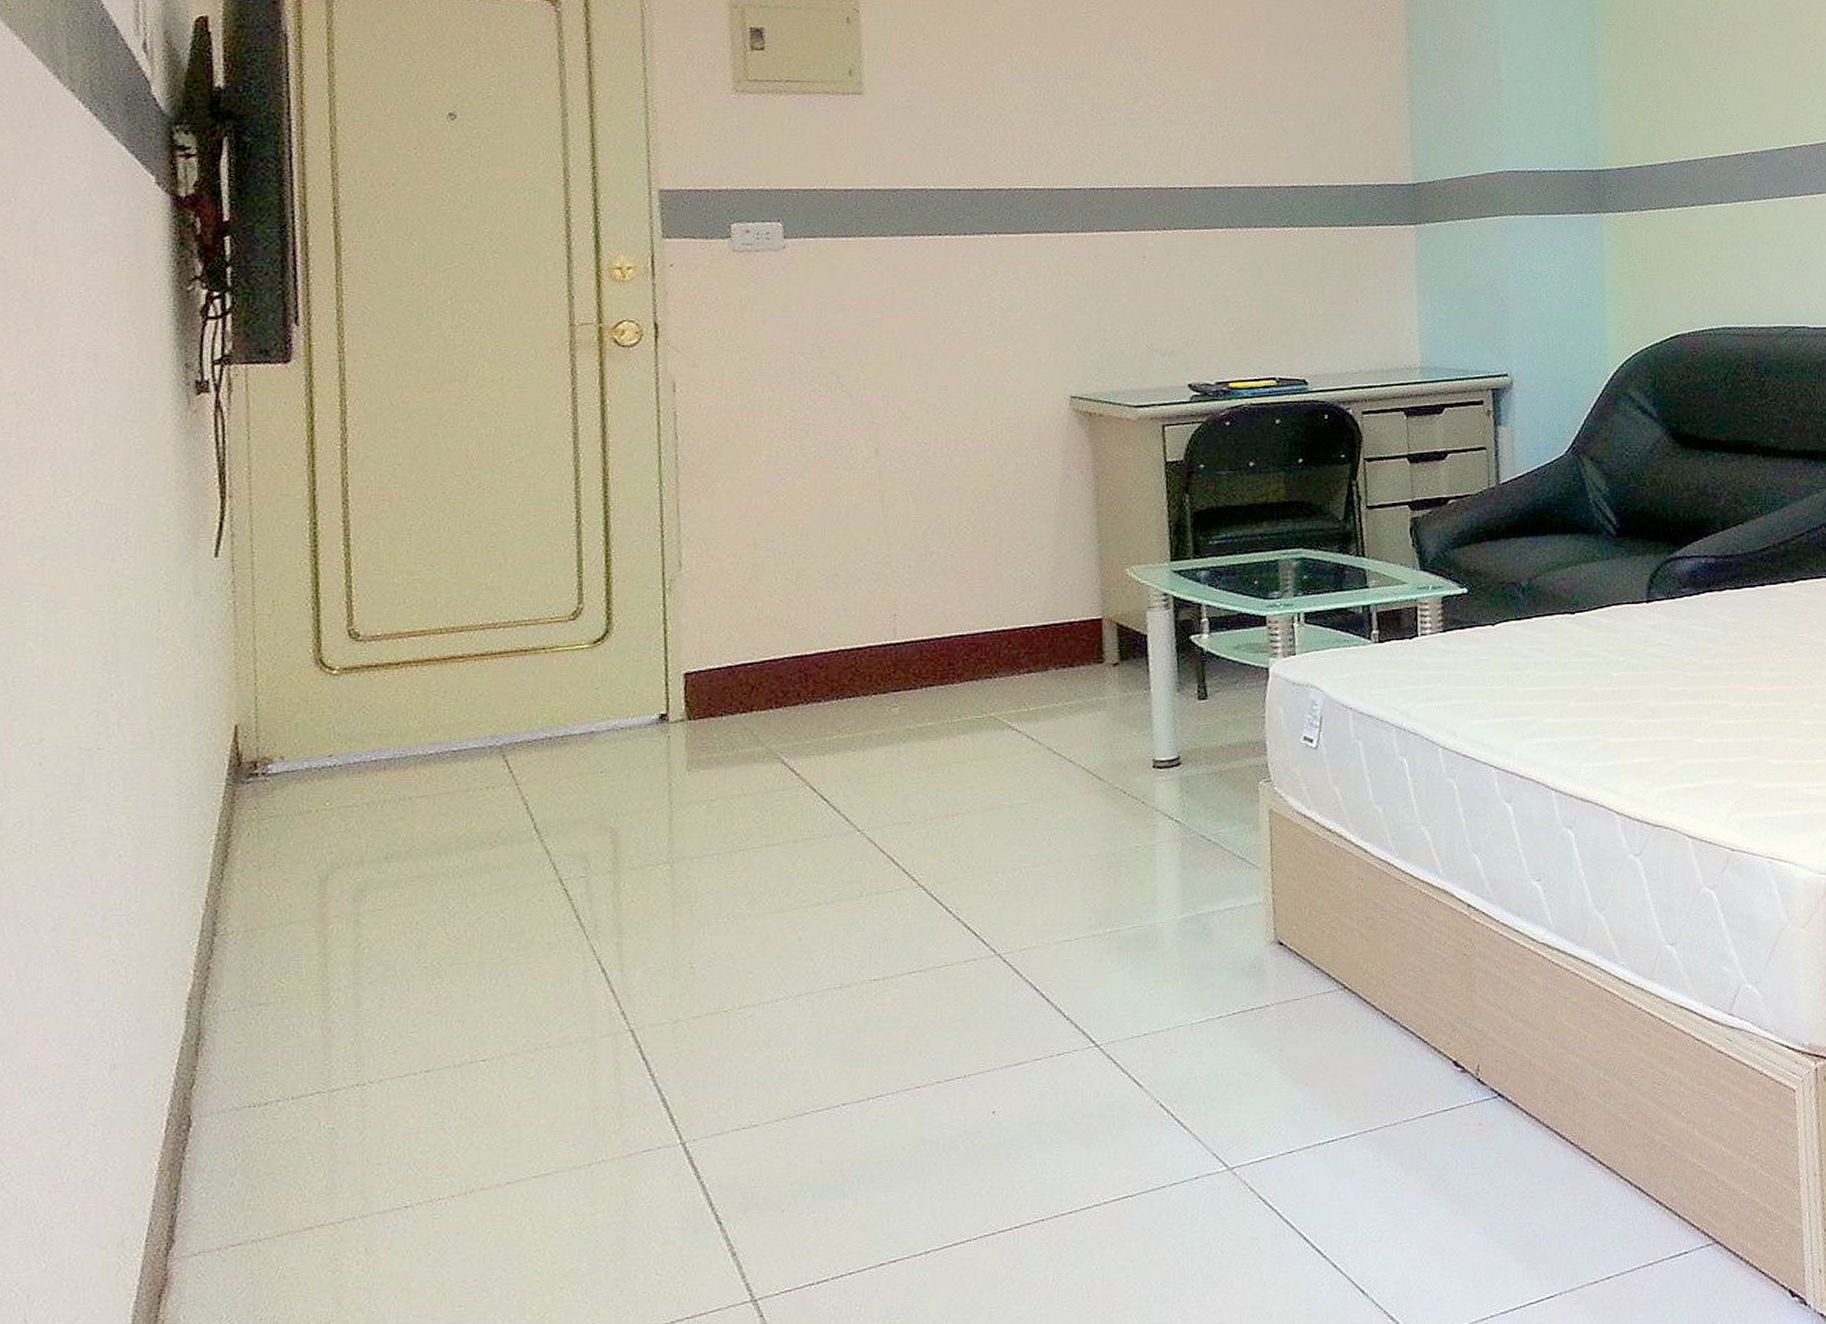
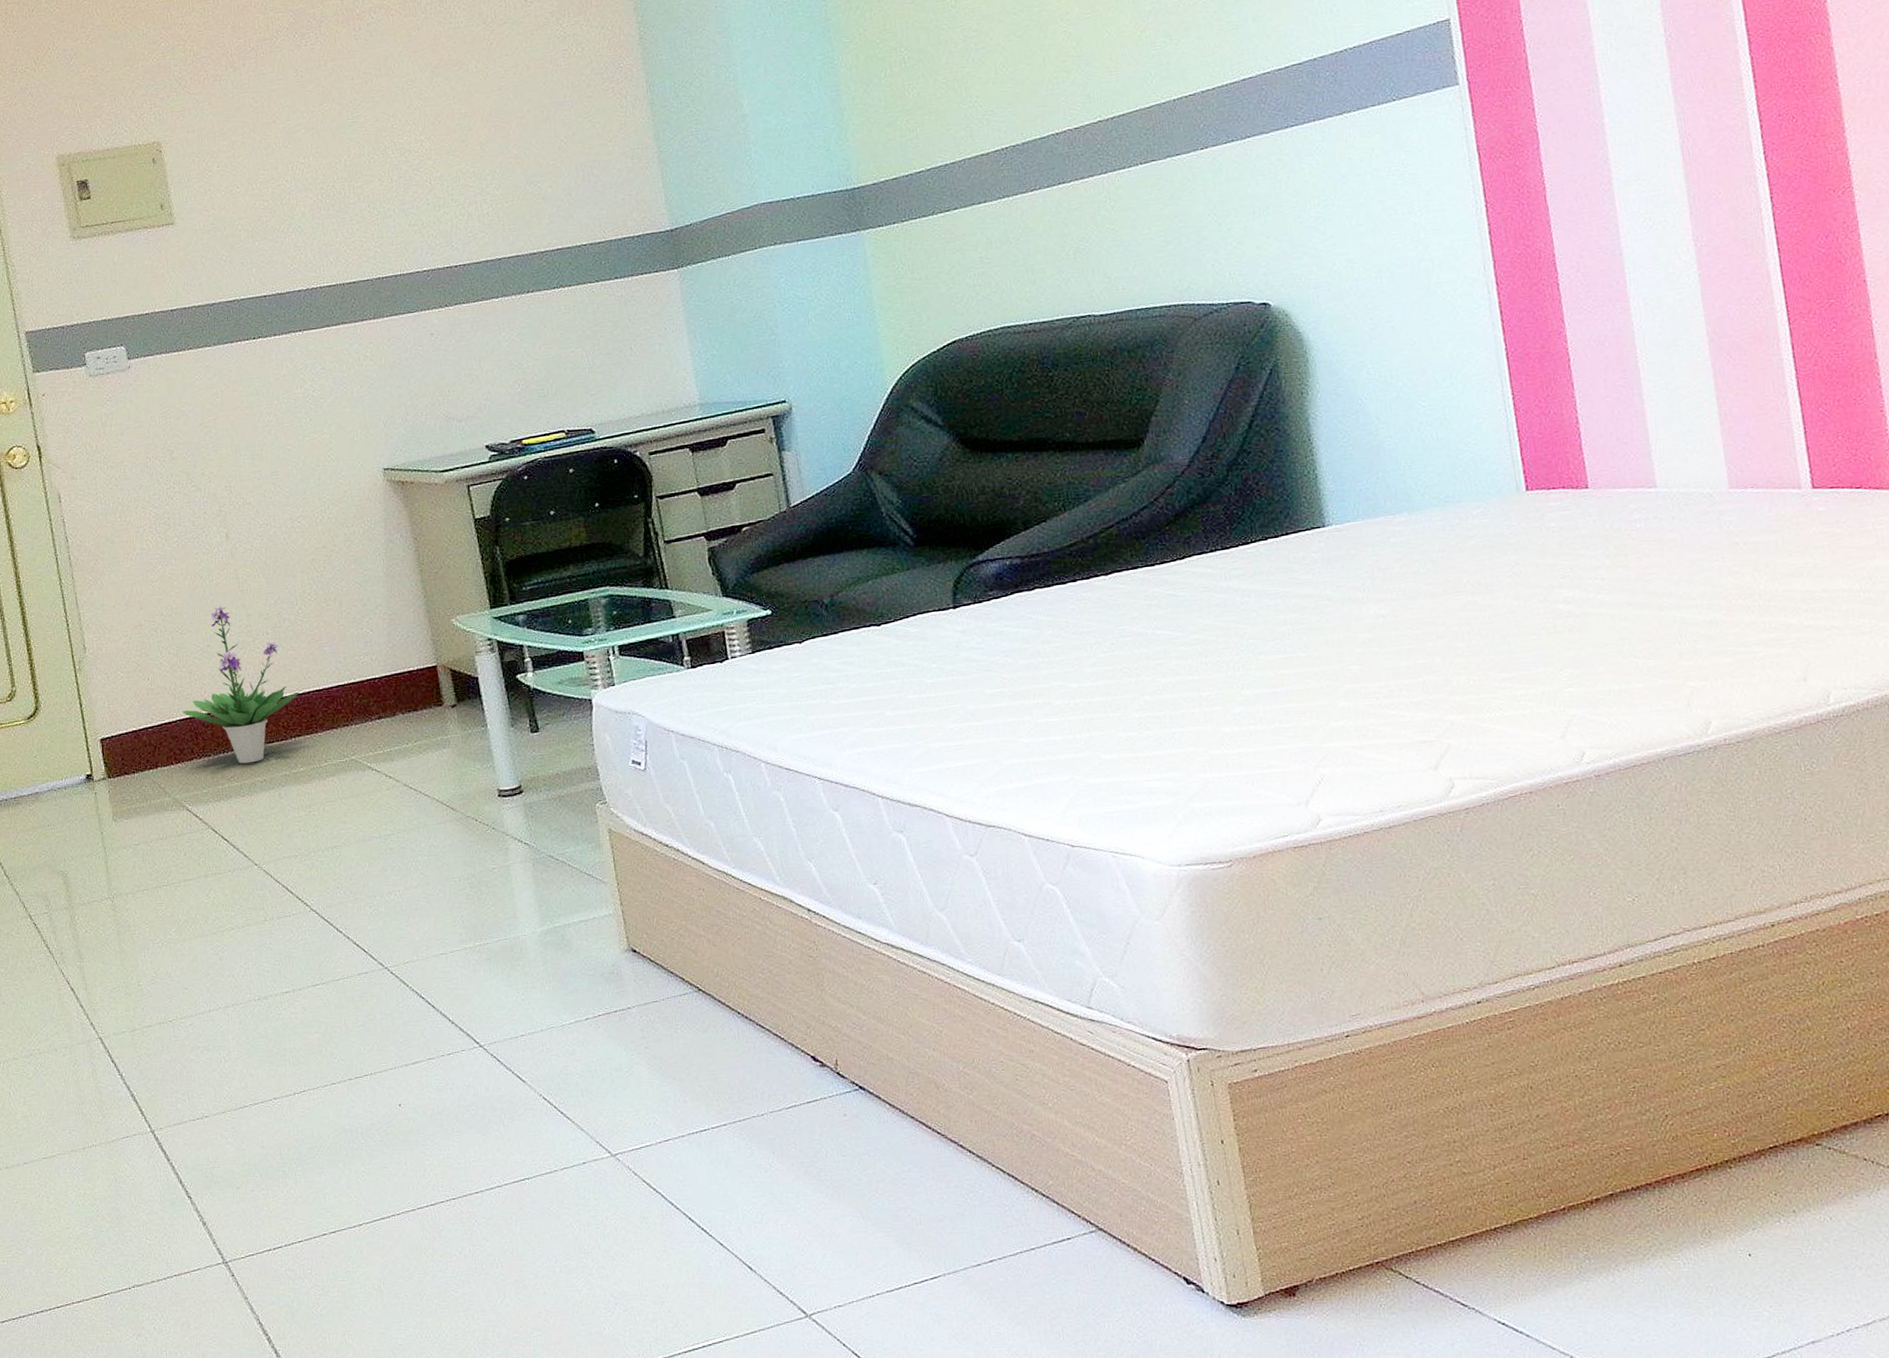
potted plant: none [791,530,940,713] -> present [181,605,300,764]

